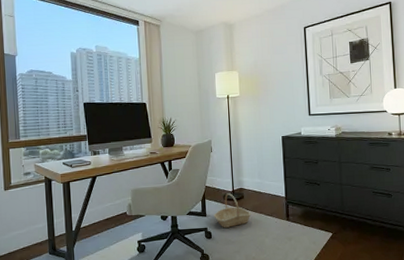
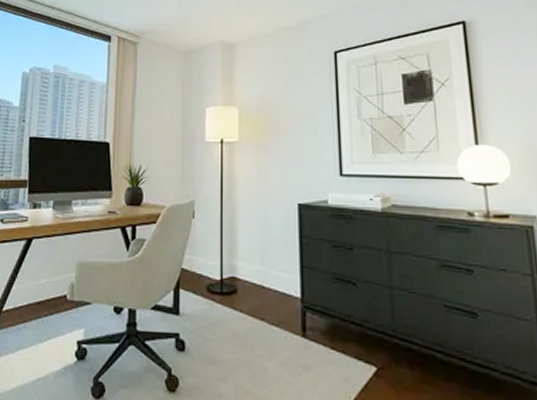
basket: present [214,193,251,228] -> none [190,283,247,337]

